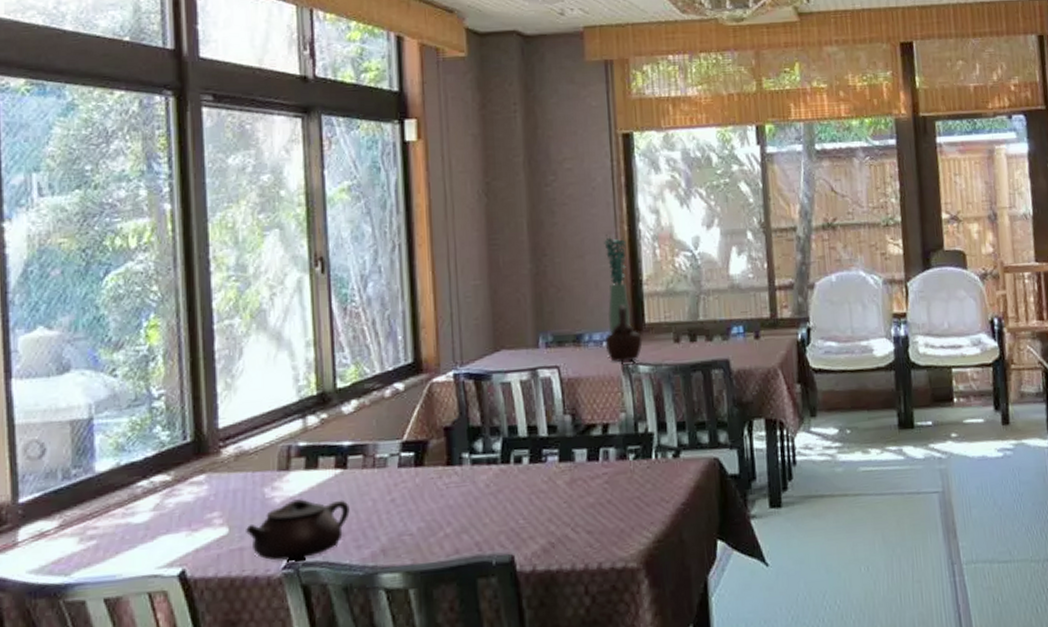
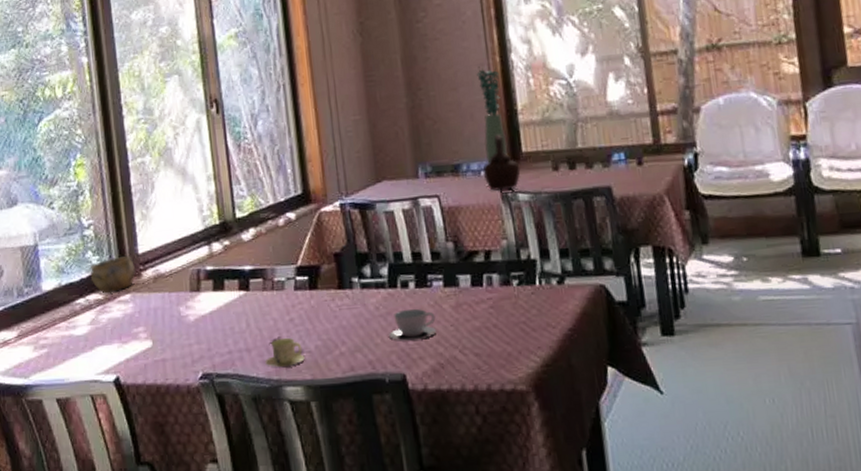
ceramic bowl: none [158,431,213,474] -> present [90,256,135,293]
teapot: present [246,499,350,561] -> none [167,317,254,372]
cup and saucer: none [360,520,405,553] -> present [265,338,305,368]
teacup: none [499,486,550,520] -> present [389,309,437,341]

